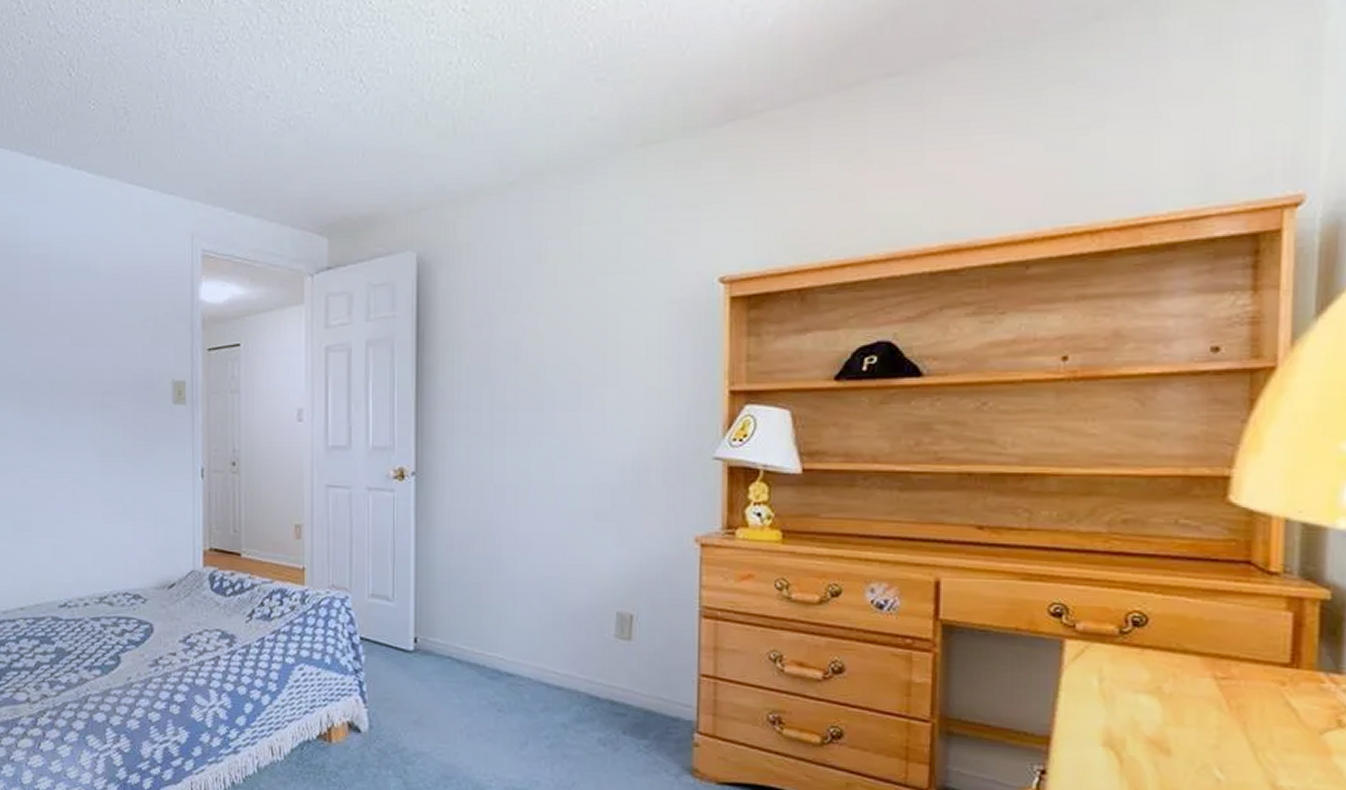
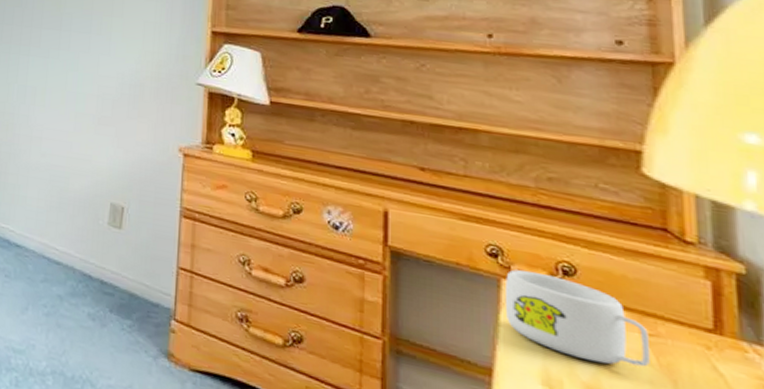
mug: none [1067,626,1221,716] -> present [504,269,650,367]

